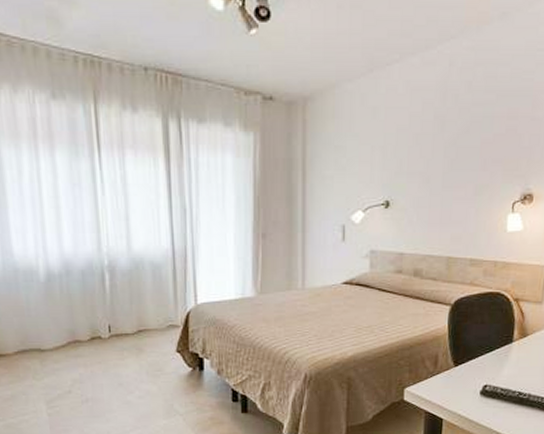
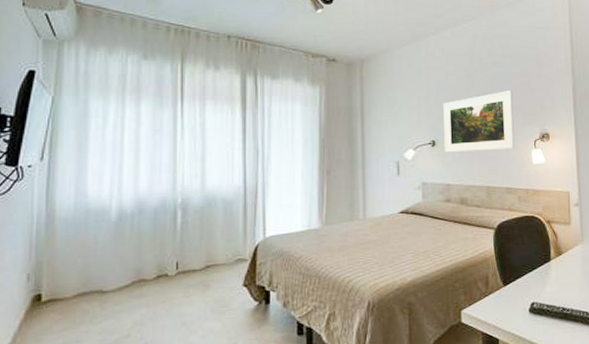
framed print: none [400,138,493,216] -> present [443,91,515,153]

